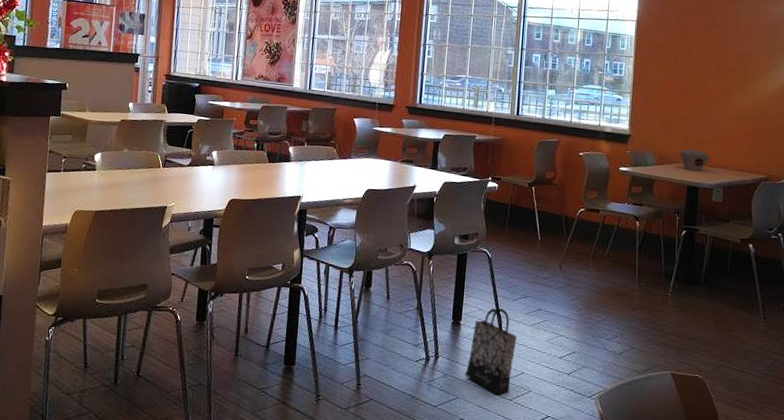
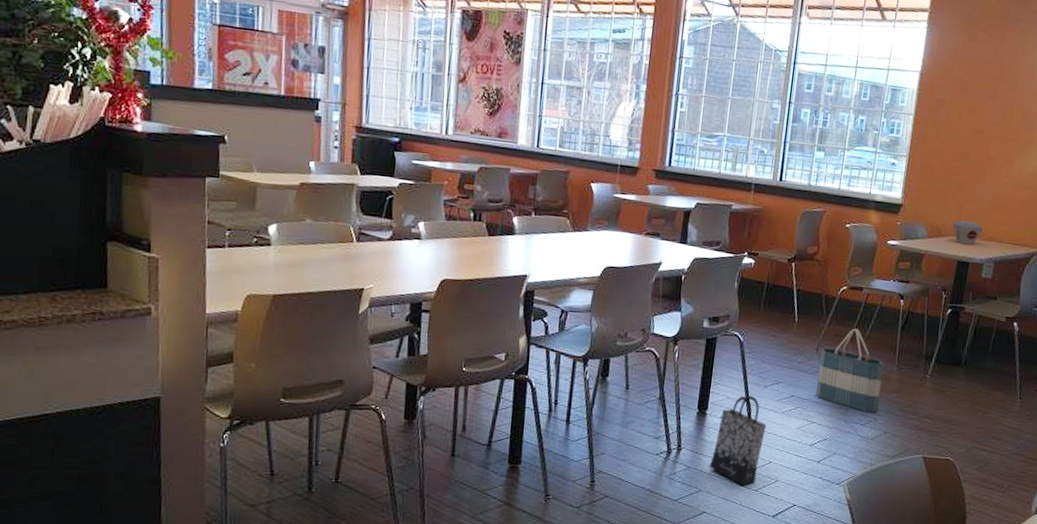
tote bag: none [561,247,625,328] -> present [815,328,884,413]

